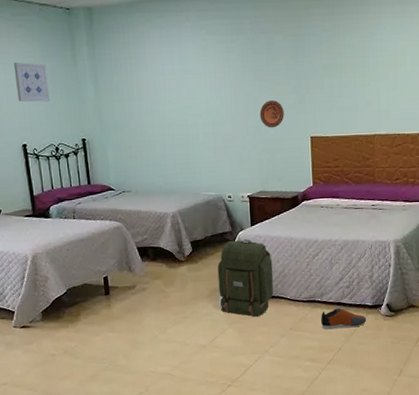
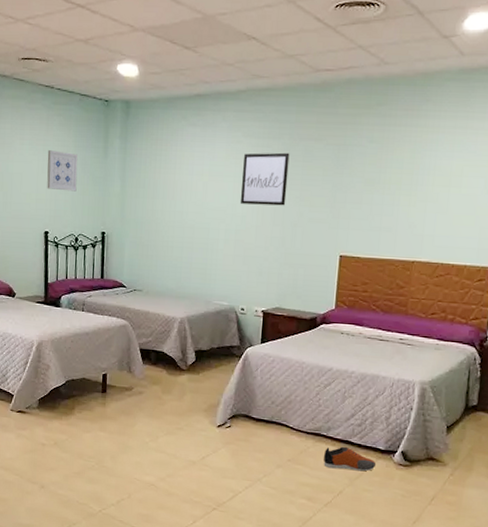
wall art: none [211,46,256,98] -> present [240,152,290,206]
backpack: present [217,239,274,318] -> none [216,355,279,442]
decorative plate: present [259,100,284,128] -> none [286,212,314,242]

